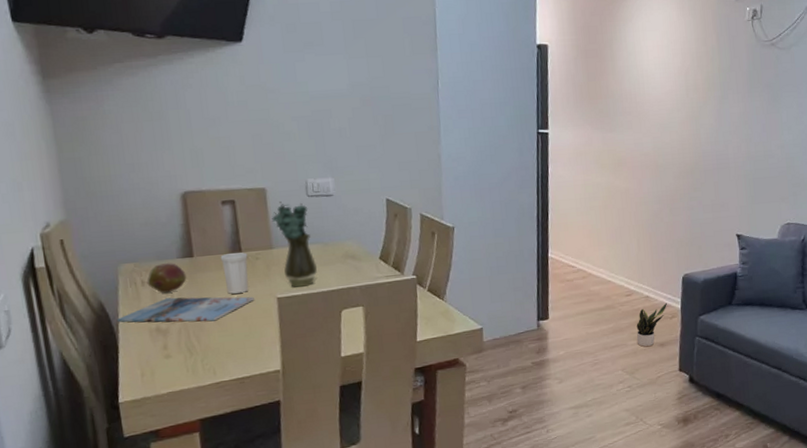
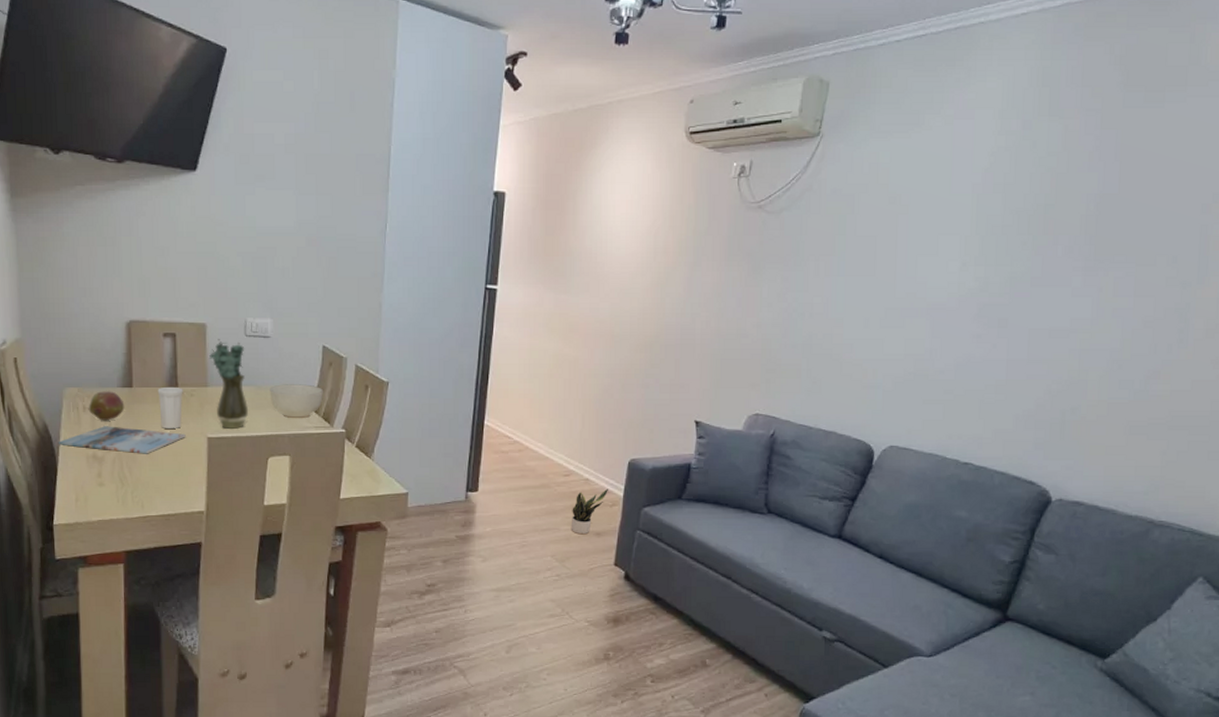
bowl: none [337,237,392,270] -> present [270,384,324,418]

